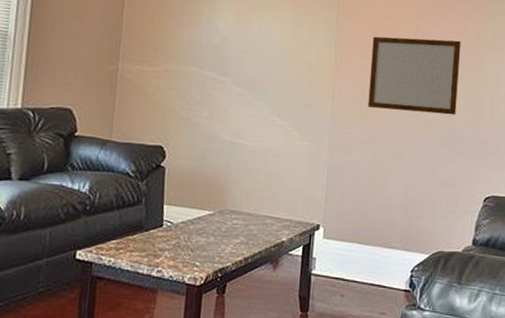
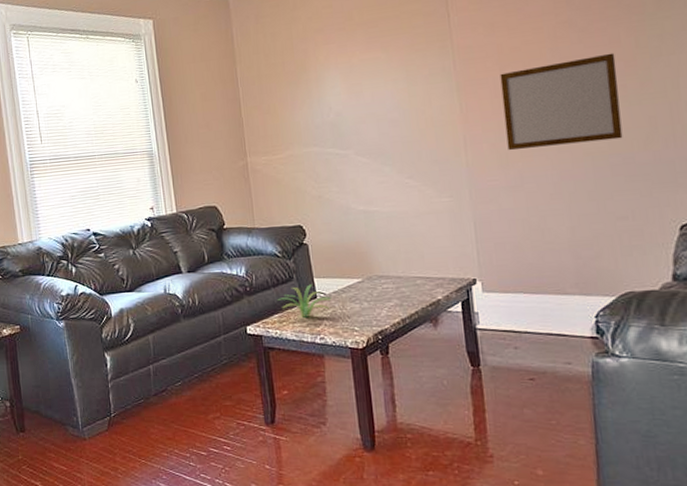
plant: none [119,211,179,247] -> present [277,284,332,318]

